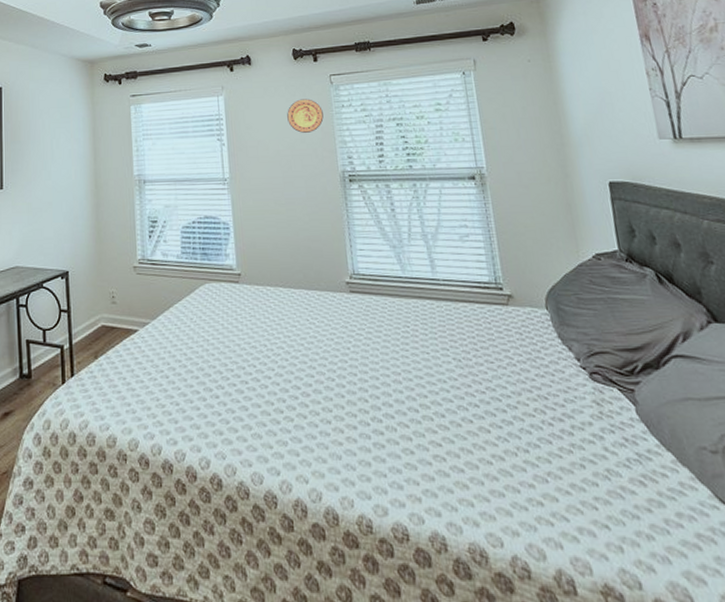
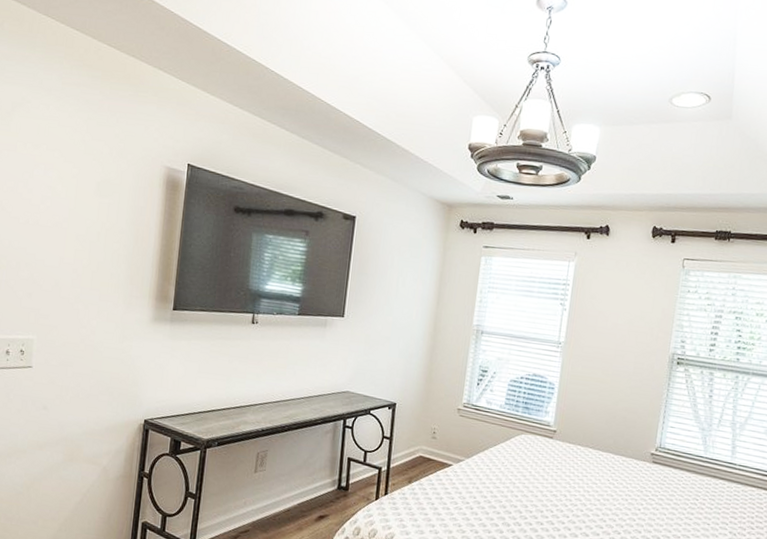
decorative plate: present [287,99,324,133] -> none [632,277,668,312]

